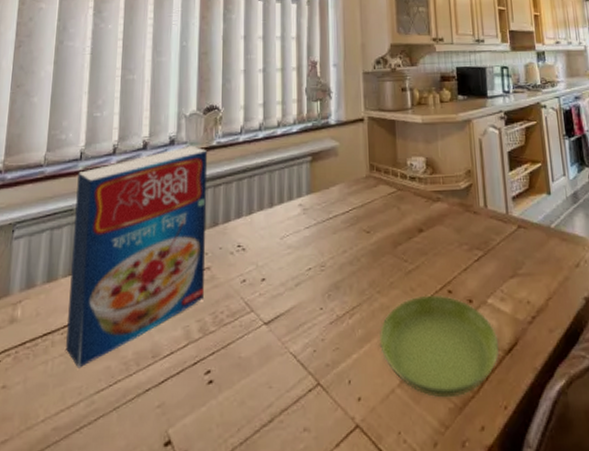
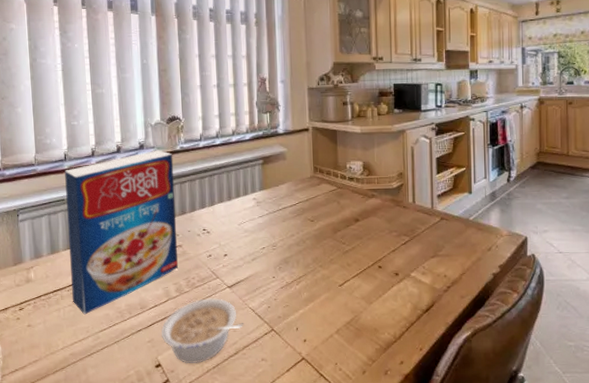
legume: none [176,340,283,440] -> present [161,298,244,364]
saucer: present [379,294,500,398] -> none [320,269,419,342]

